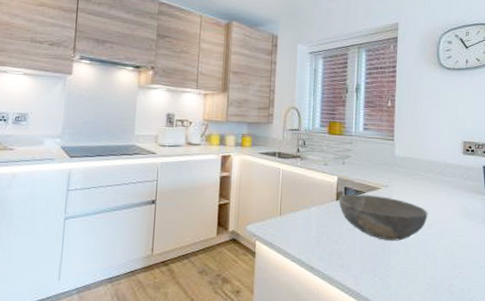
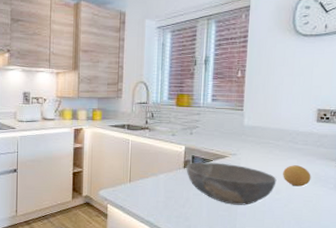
fruit: none [434,198,461,221] -> present [283,165,311,187]

